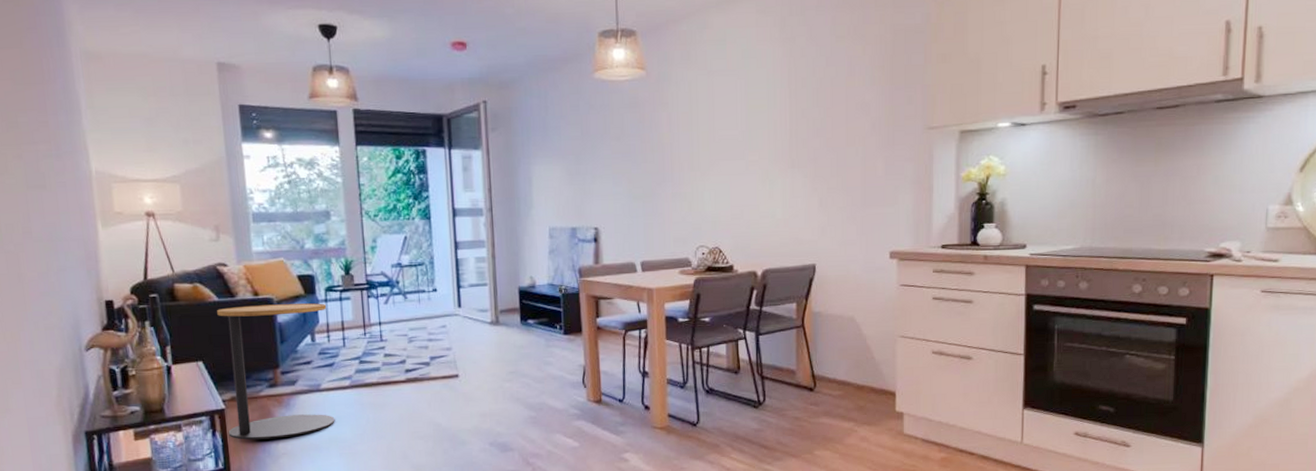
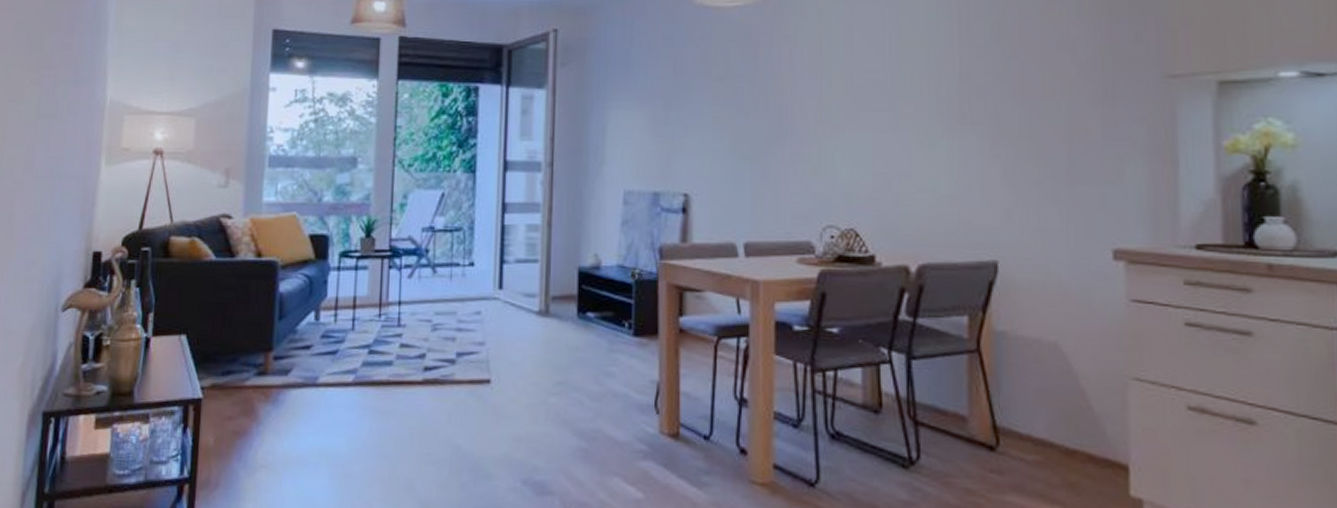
side table: present [217,303,335,440] -> none [201,268,339,445]

